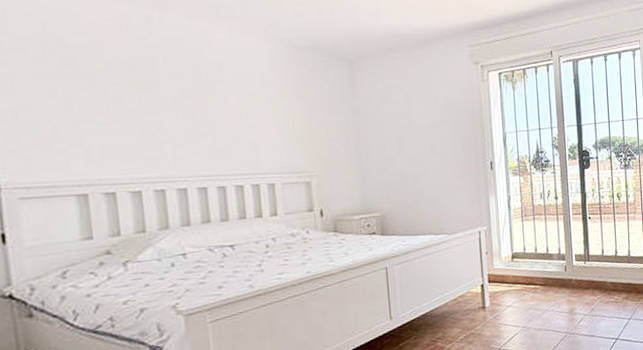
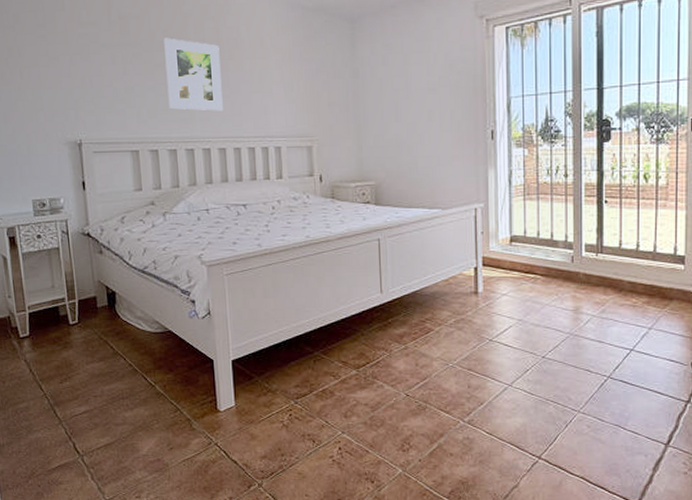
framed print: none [123,70,203,149] -> present [164,37,223,111]

